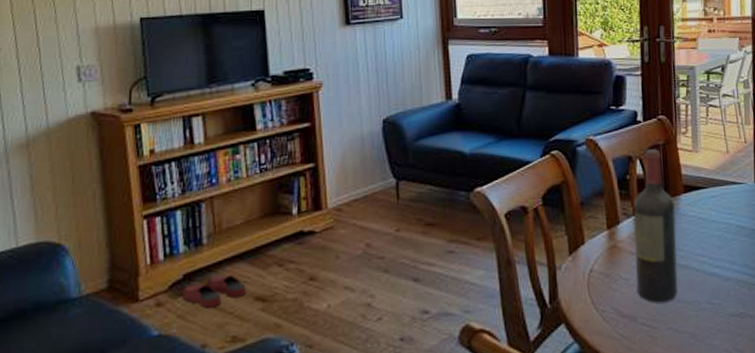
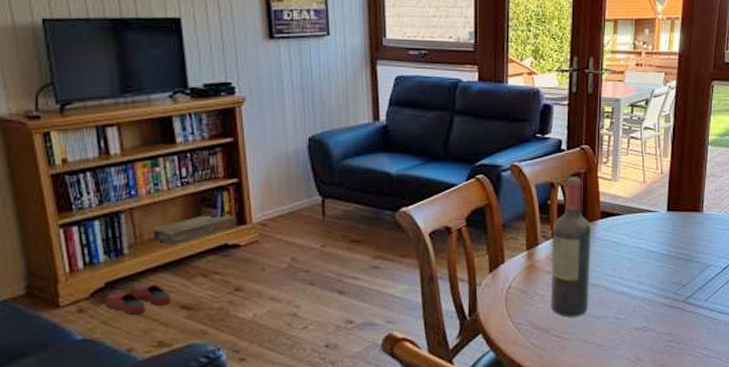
decorative box: none [231,199,312,234] -> present [152,213,236,245]

